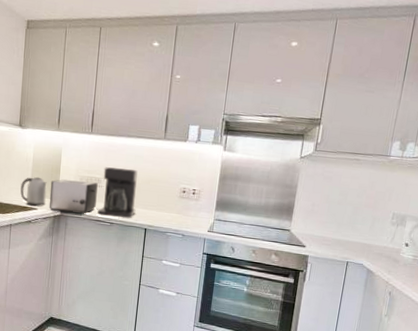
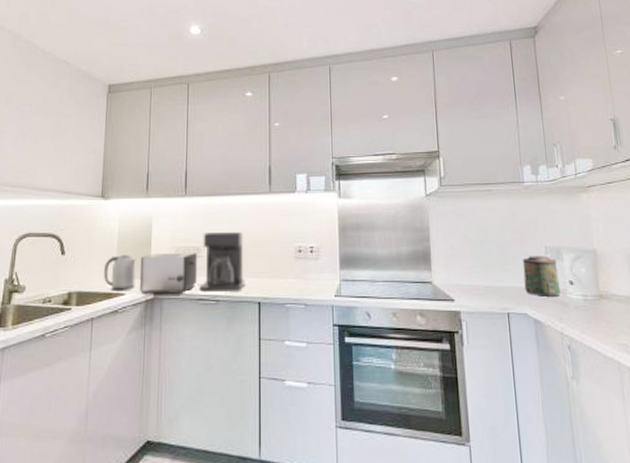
canister: none [366,219,400,254] -> present [522,256,561,297]

